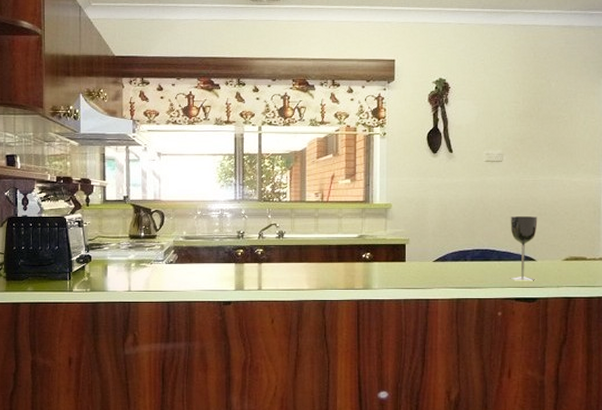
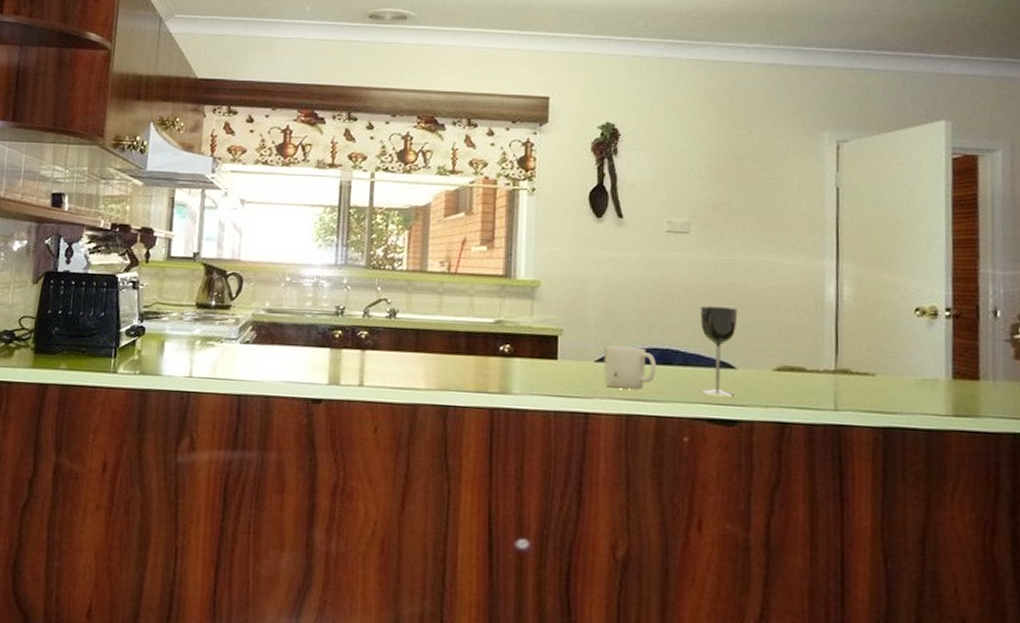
mug: none [440,249,479,281] -> present [604,346,657,391]

